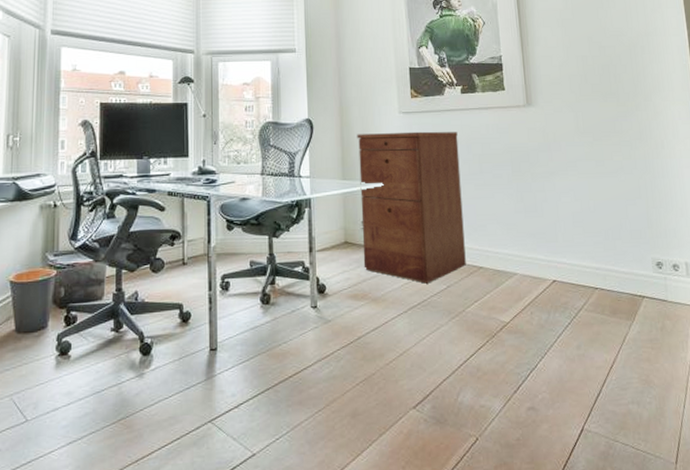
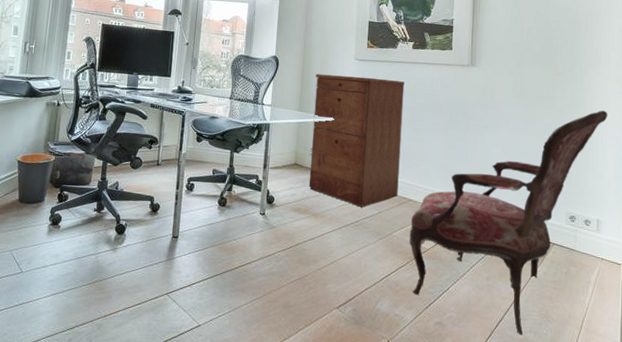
armchair: none [485,139,680,409] -> present [409,110,608,335]

